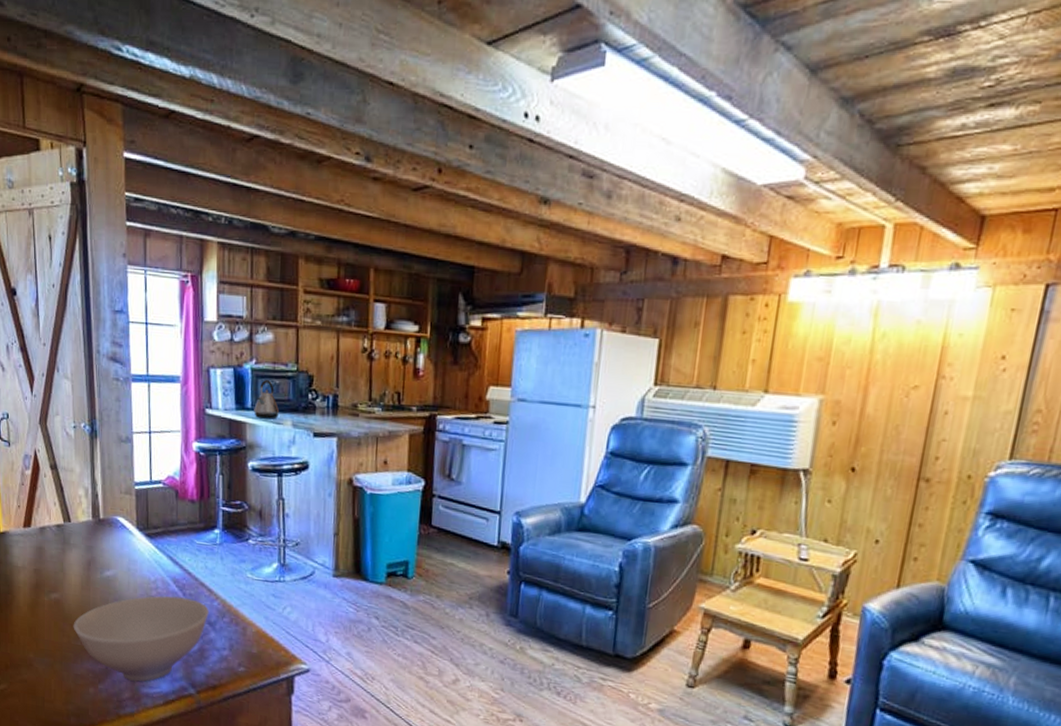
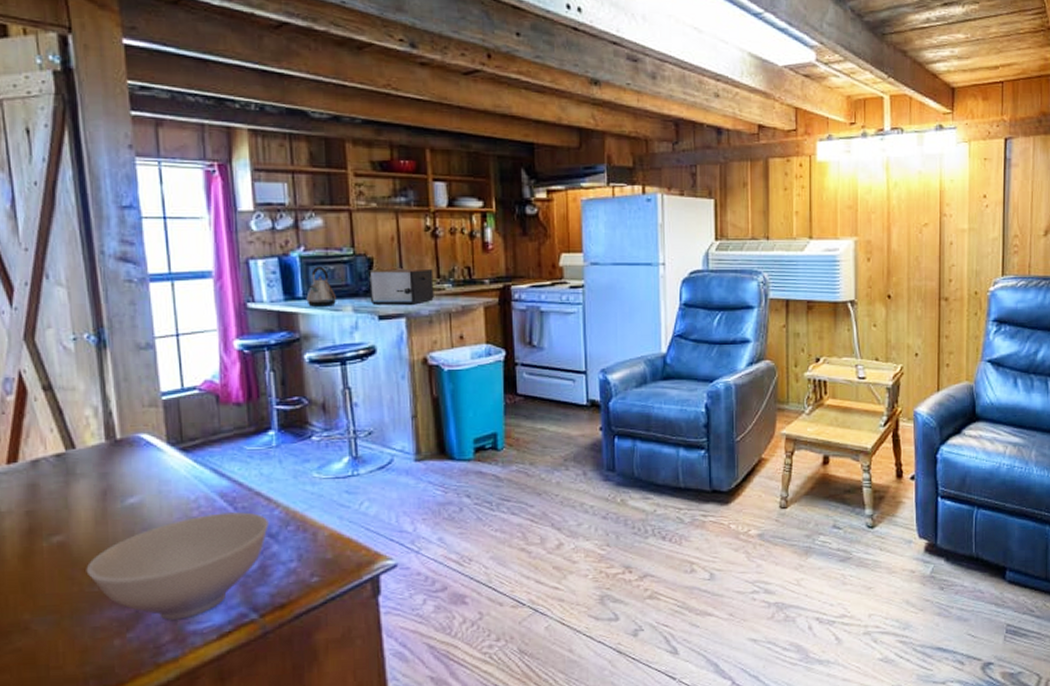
toaster: none [307,387,366,426] -> present [368,268,434,305]

